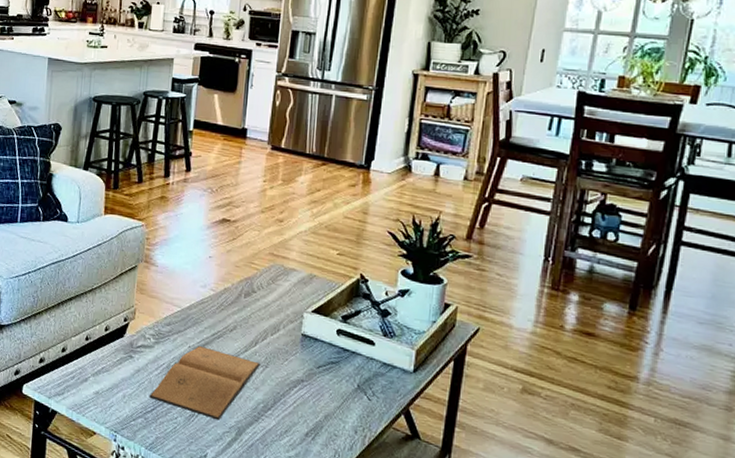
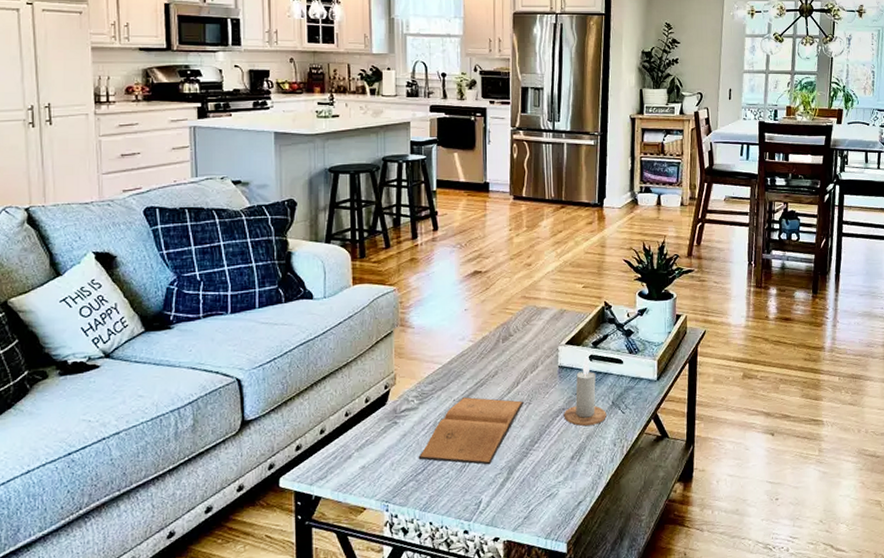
candle: none [302,330,350,406] -> present [563,357,607,426]

